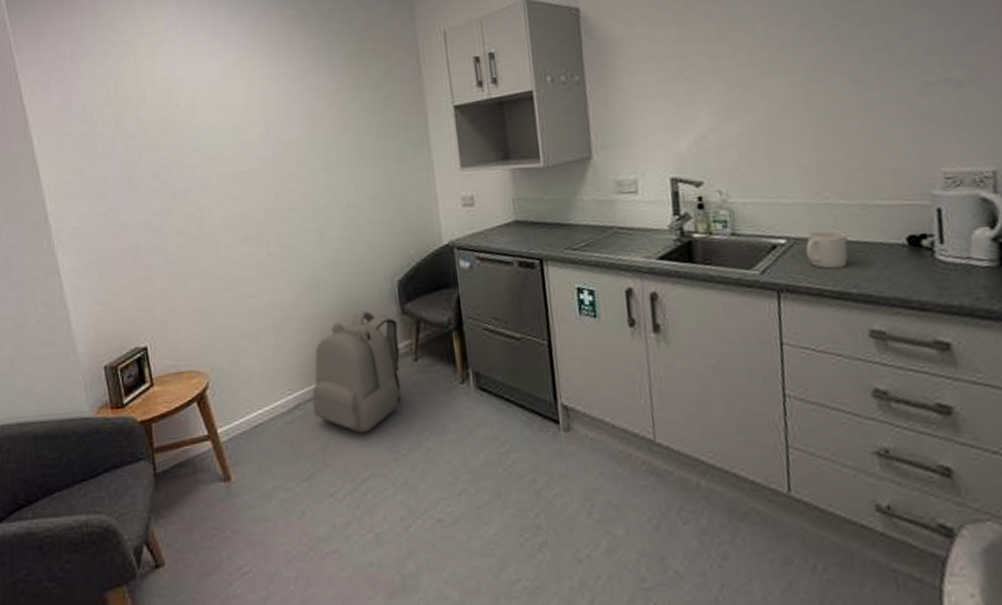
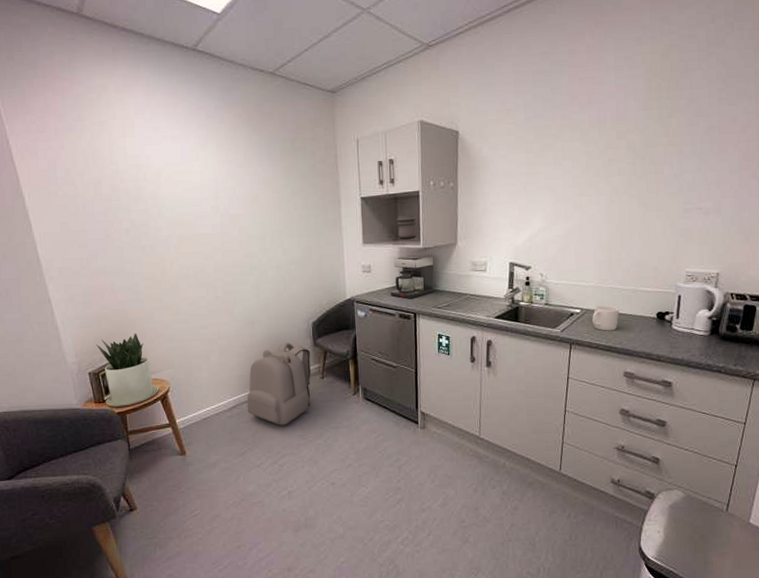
planter: none [114,308,195,414] -> present [96,333,159,407]
coffee maker: none [503,176,566,240] -> present [390,255,434,299]
jar: none [505,123,533,158] -> present [397,215,416,240]

